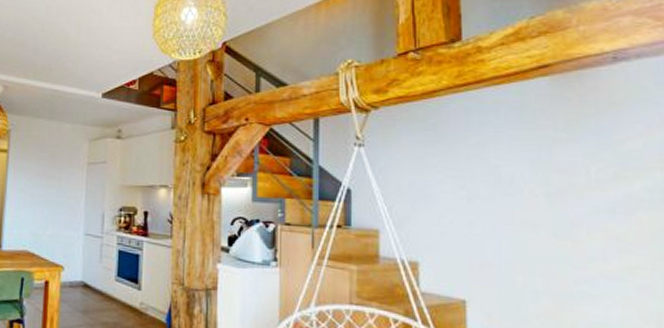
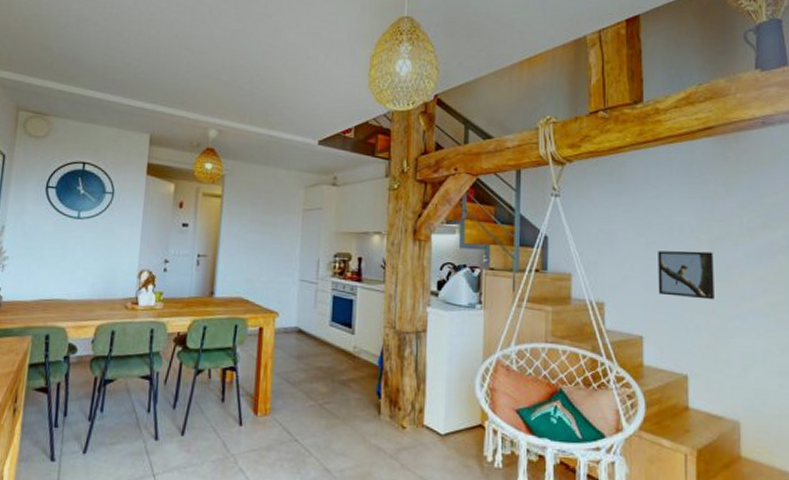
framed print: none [483,205,555,261] -> present [658,250,714,300]

